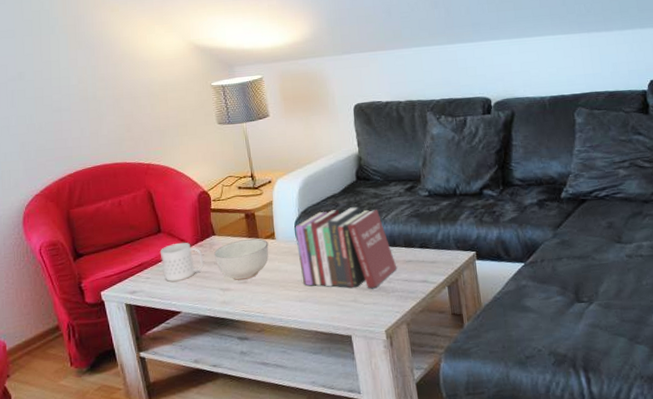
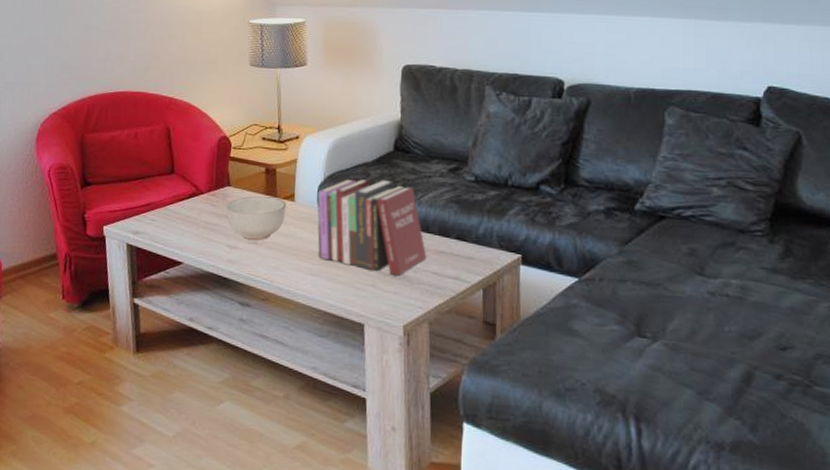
mug: present [159,242,204,282] -> none [169,187,214,230]

